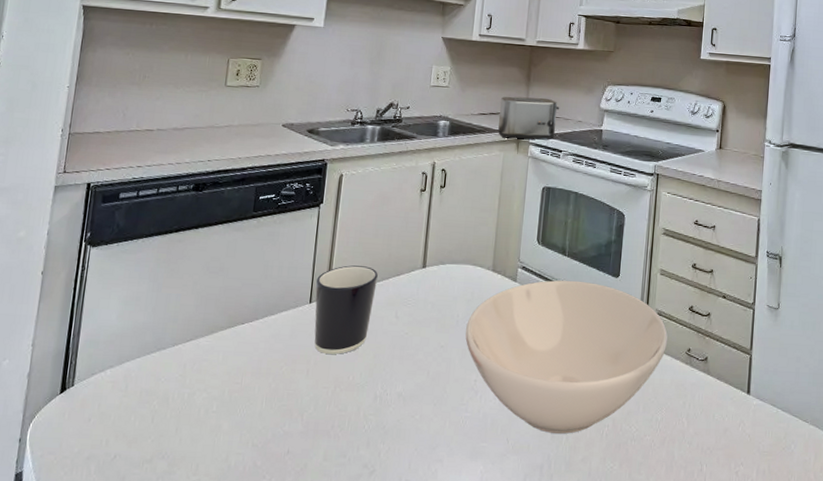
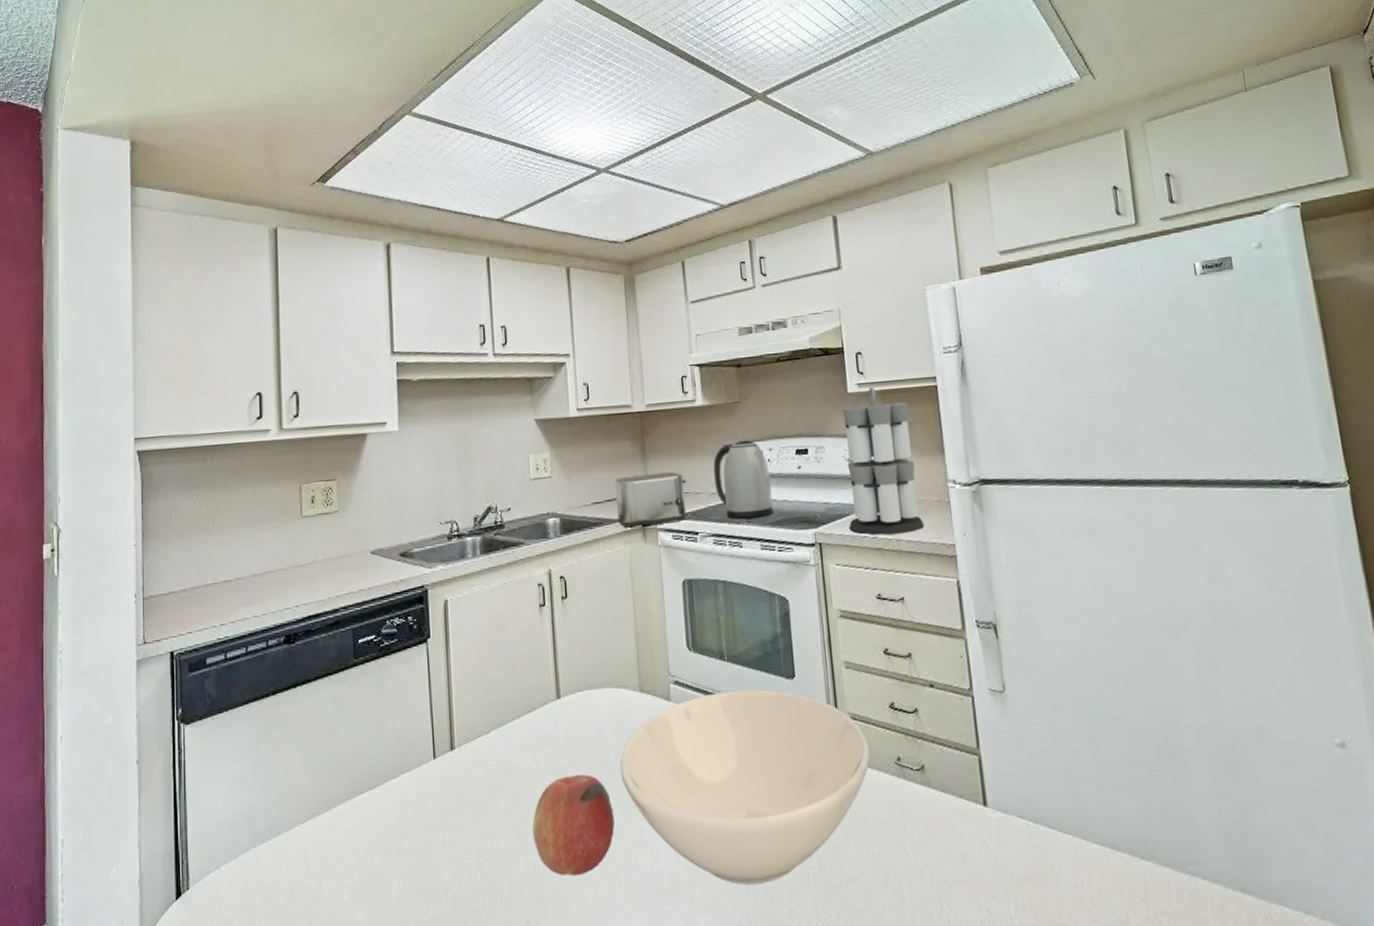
mug: present [314,265,378,355] -> none [436,706,507,818]
fruit: none [383,331,455,412] -> present [532,774,615,876]
kettle: none [582,82,628,147] -> present [713,440,773,519]
spice rack: none [683,57,746,177] -> present [841,386,925,536]

